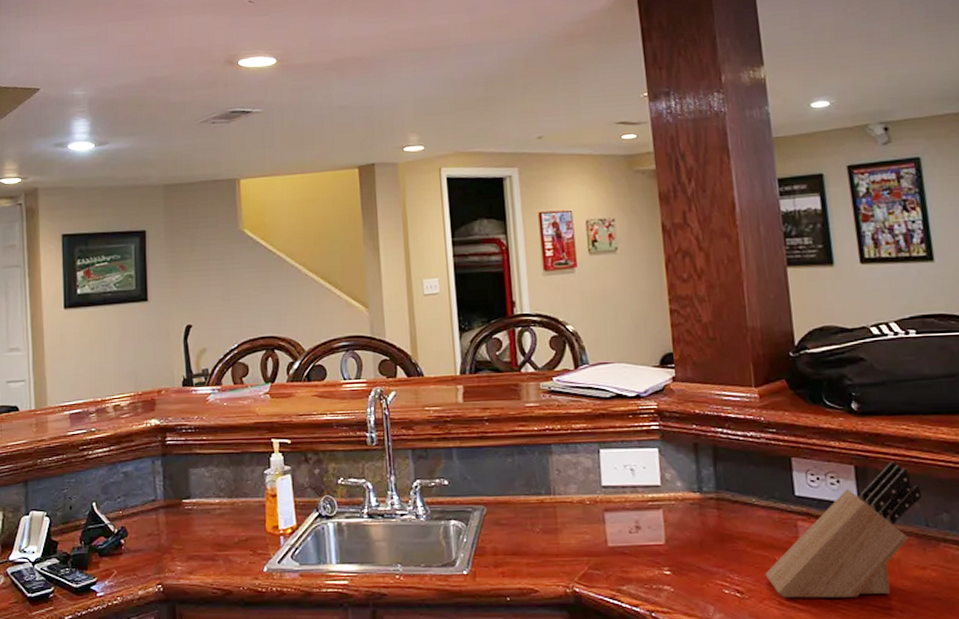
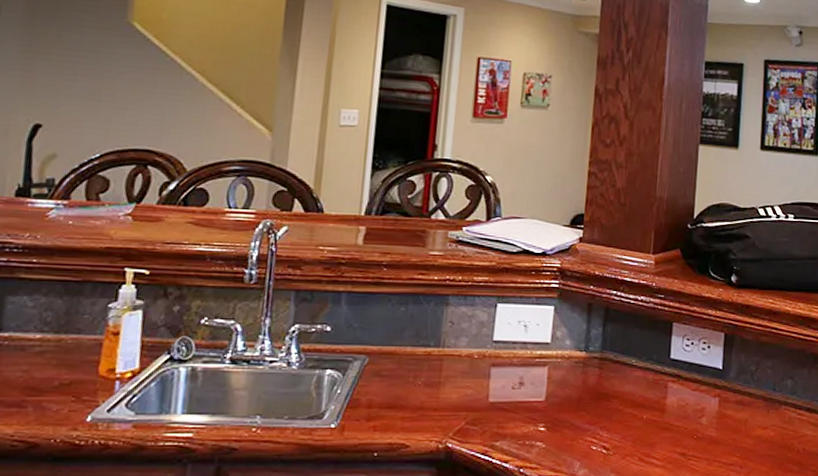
knife block: present [765,461,922,599] -> none [631,331,775,455]

